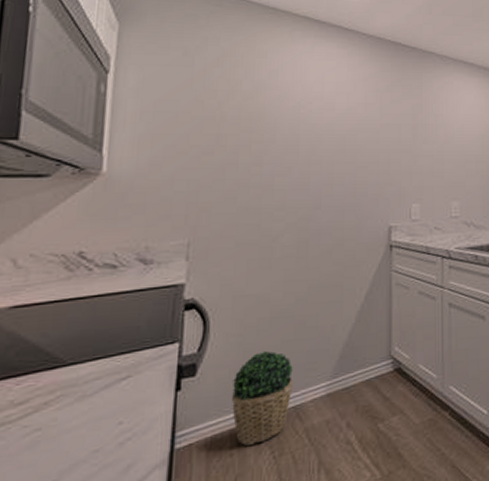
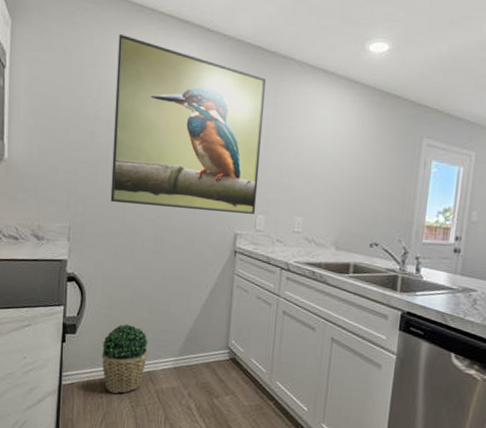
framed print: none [241,35,409,209] -> present [110,33,267,214]

